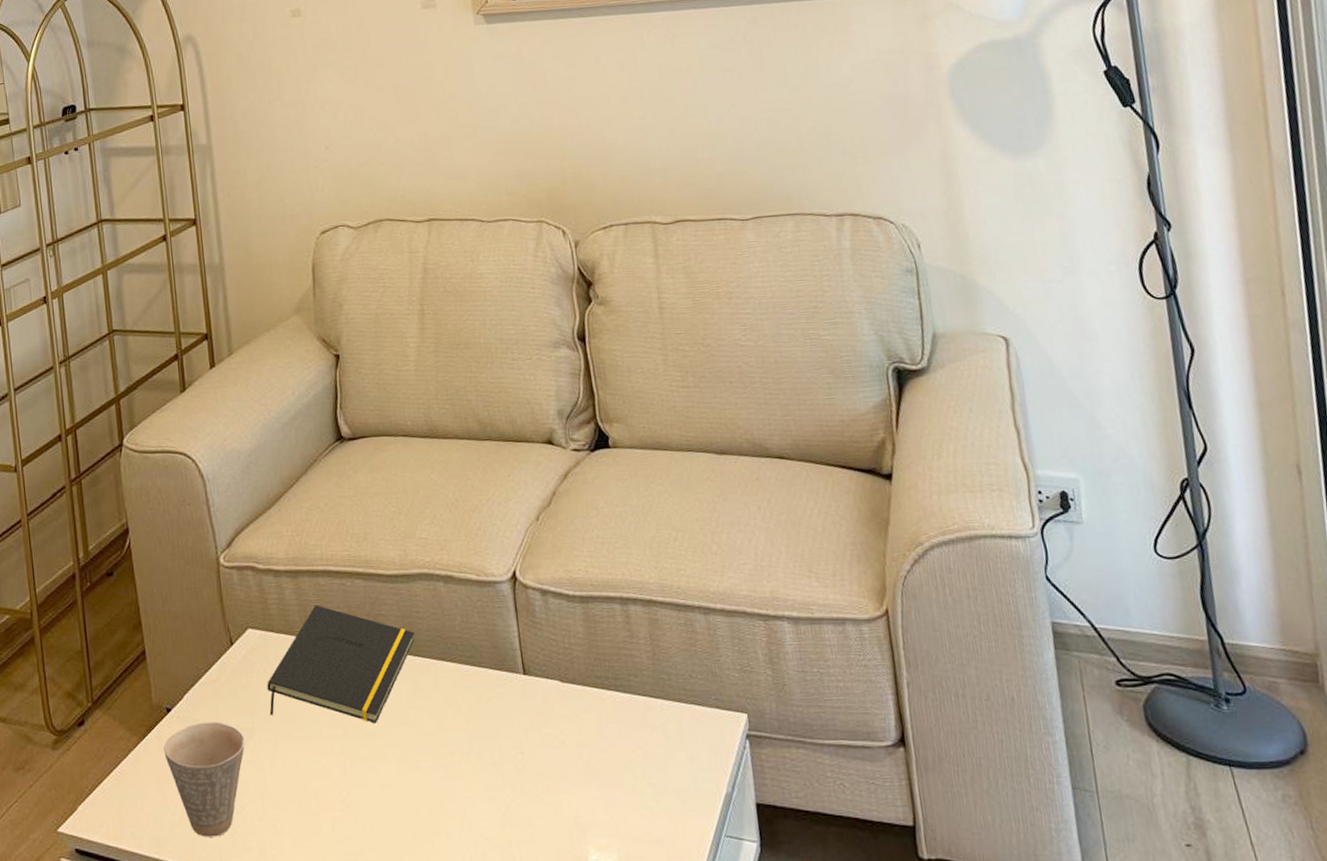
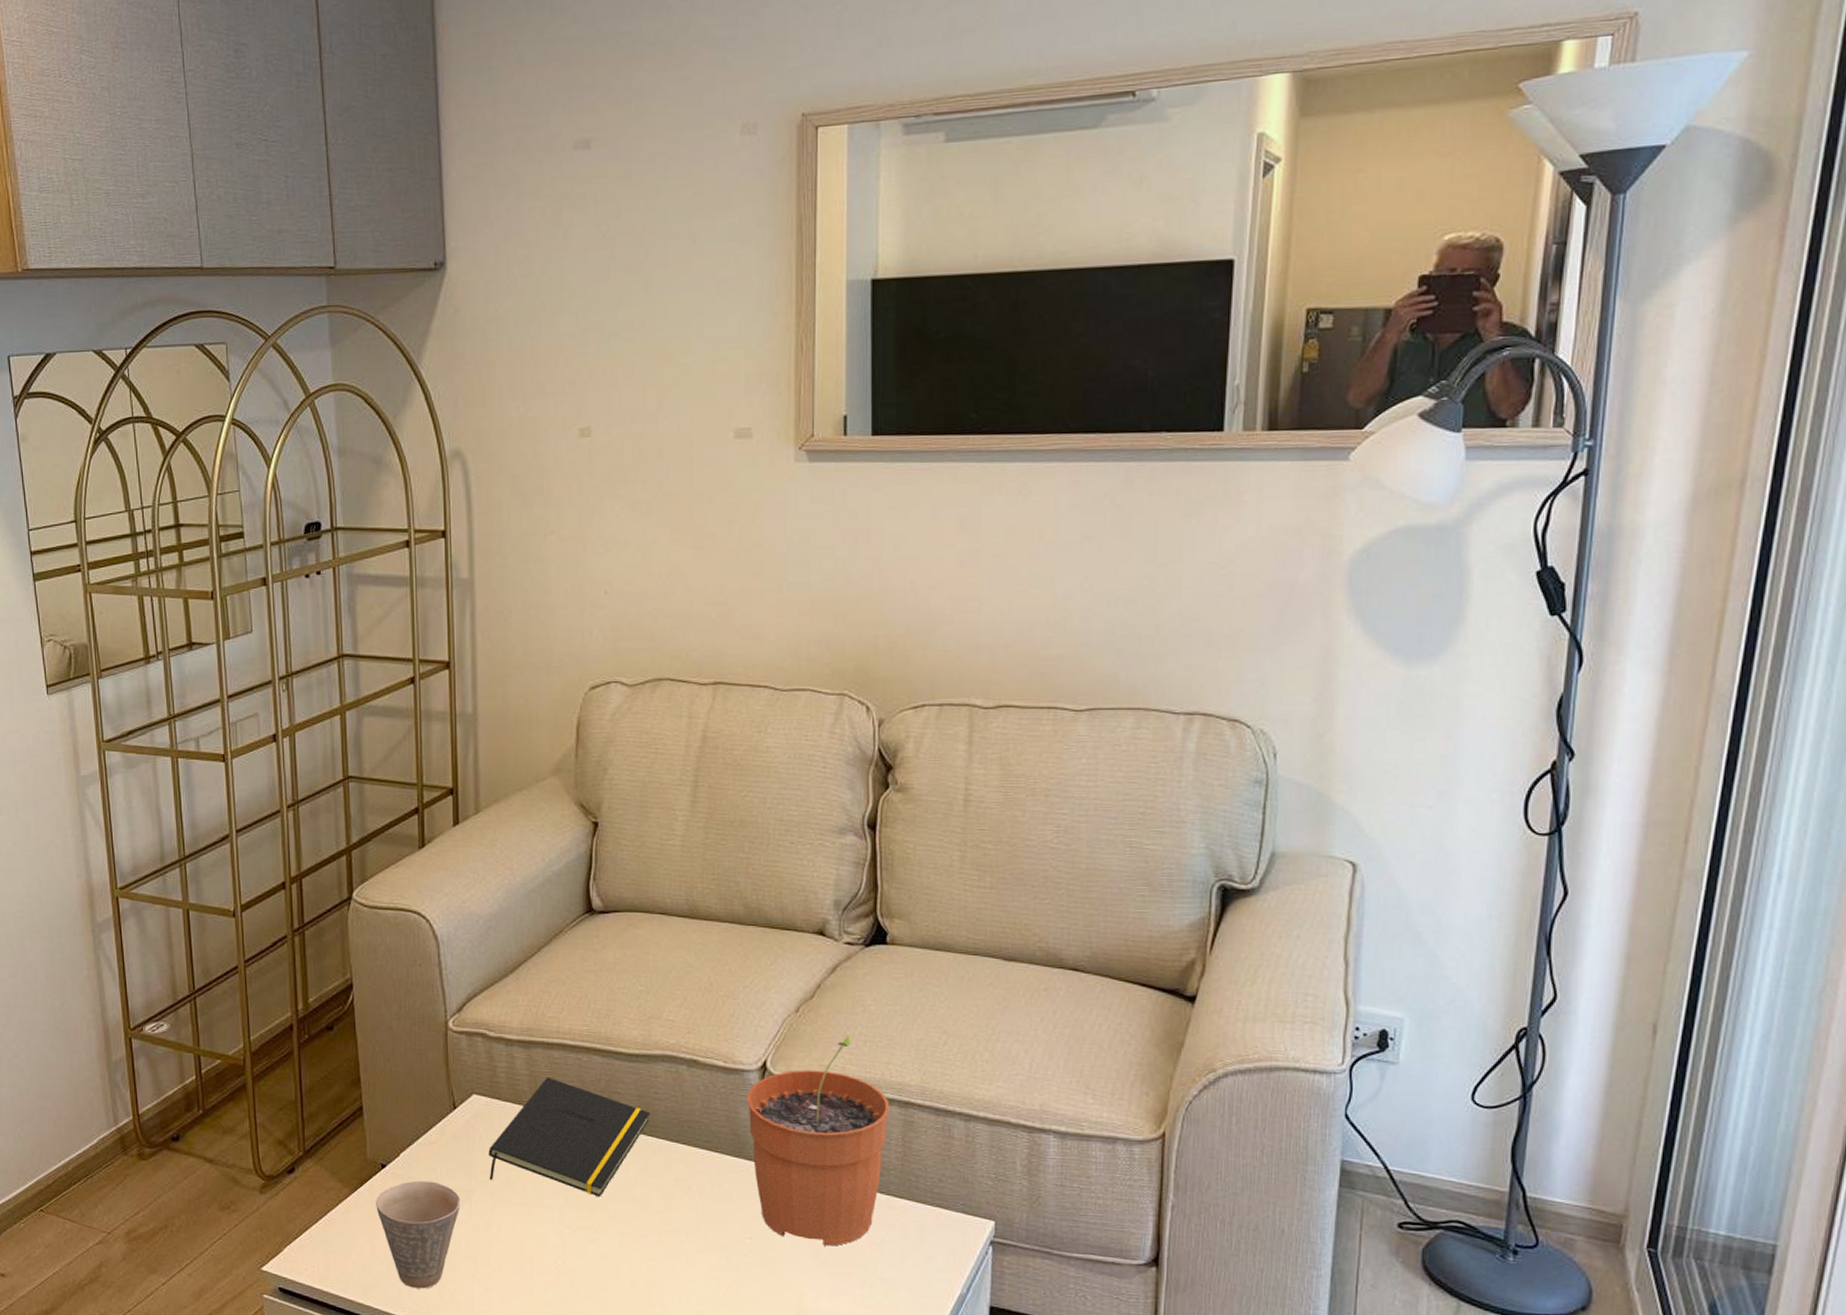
plant pot: none [502,539,636,755] -> present [747,1036,890,1246]

